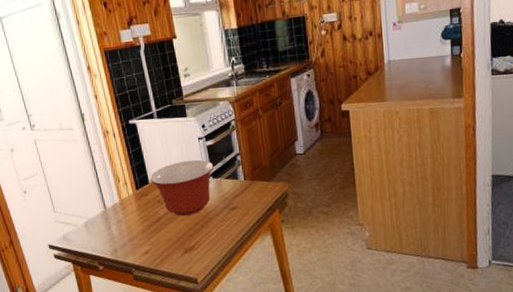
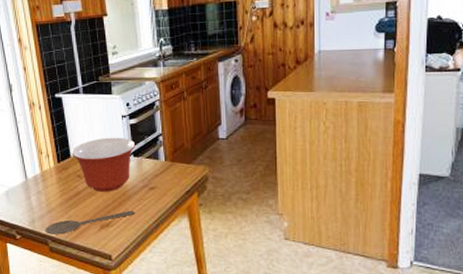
wooden spoon: none [128,232,218,263] -> present [45,210,135,235]

